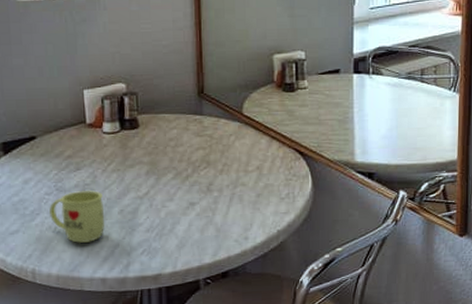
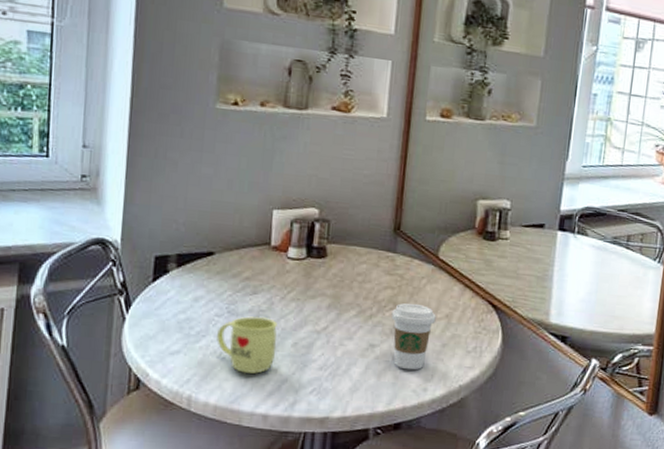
coffee cup: none [206,160,248,222] -> present [391,303,436,370]

